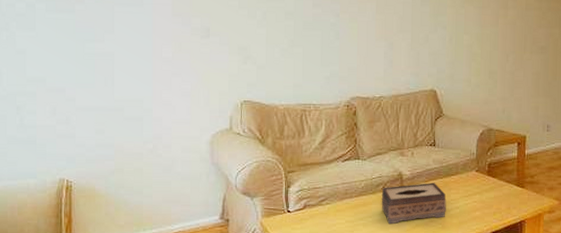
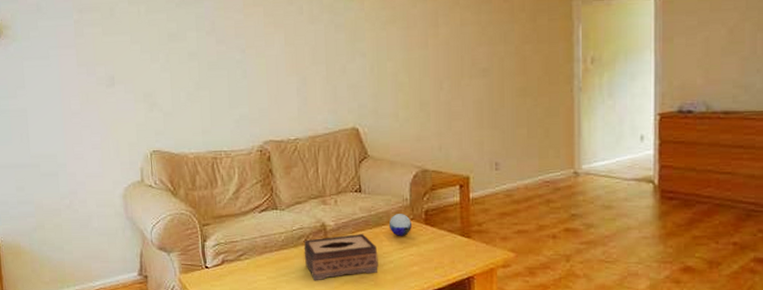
decorative orb: none [458,166,476,185] -> present [389,214,411,236]

